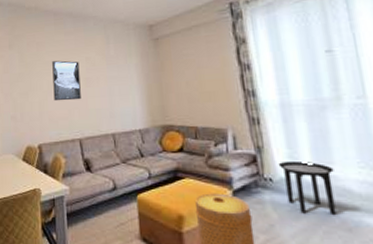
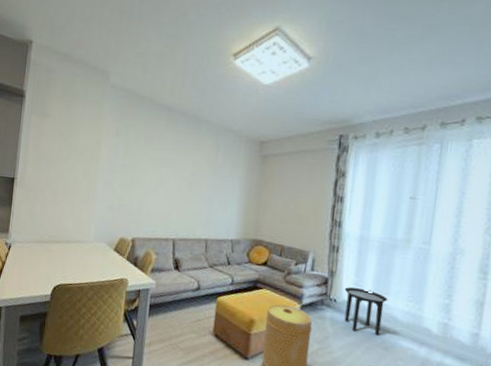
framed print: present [52,60,81,101] -> none [154,158,186,202]

